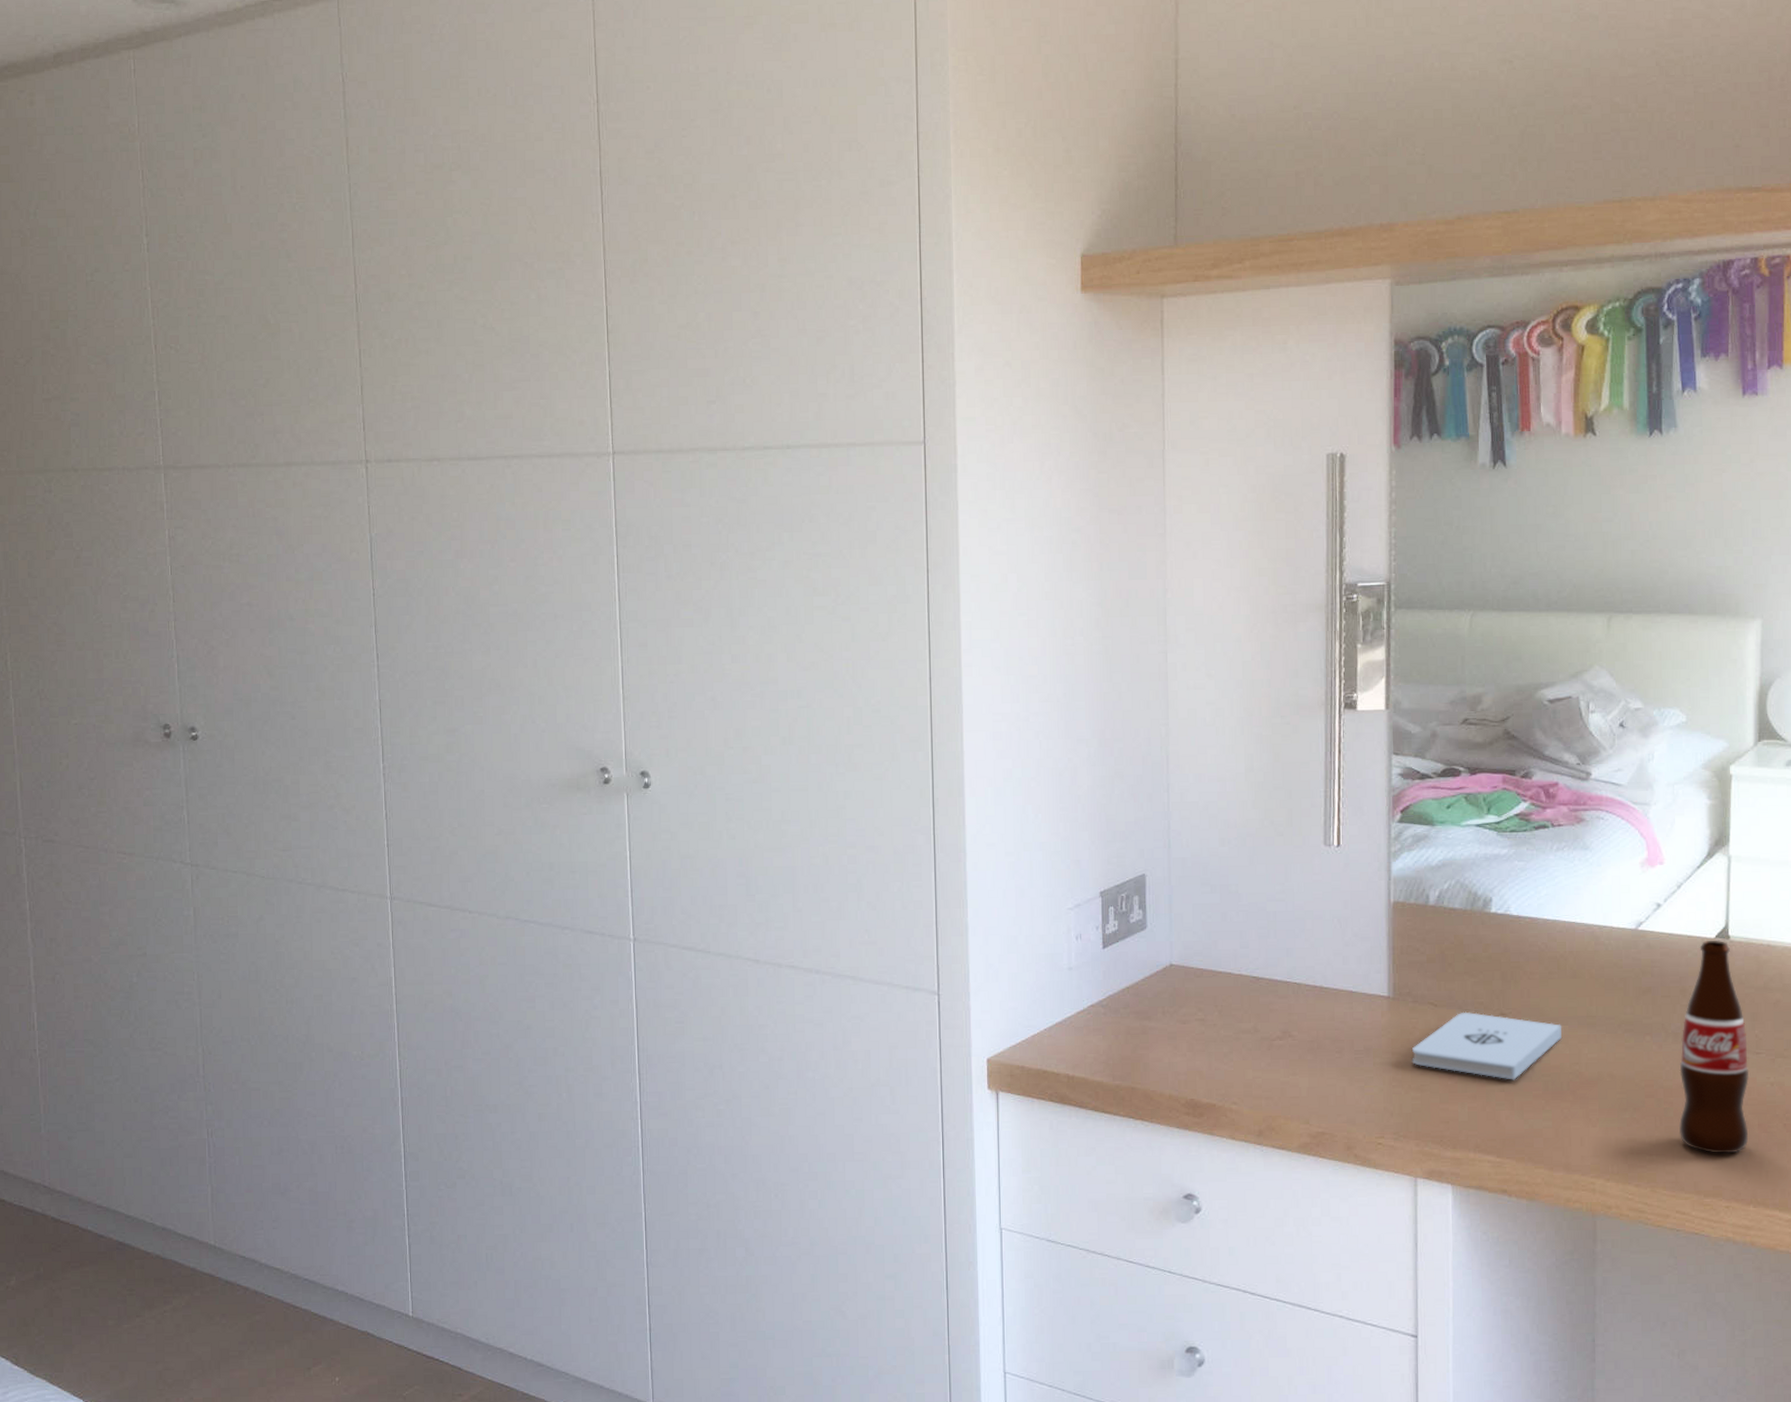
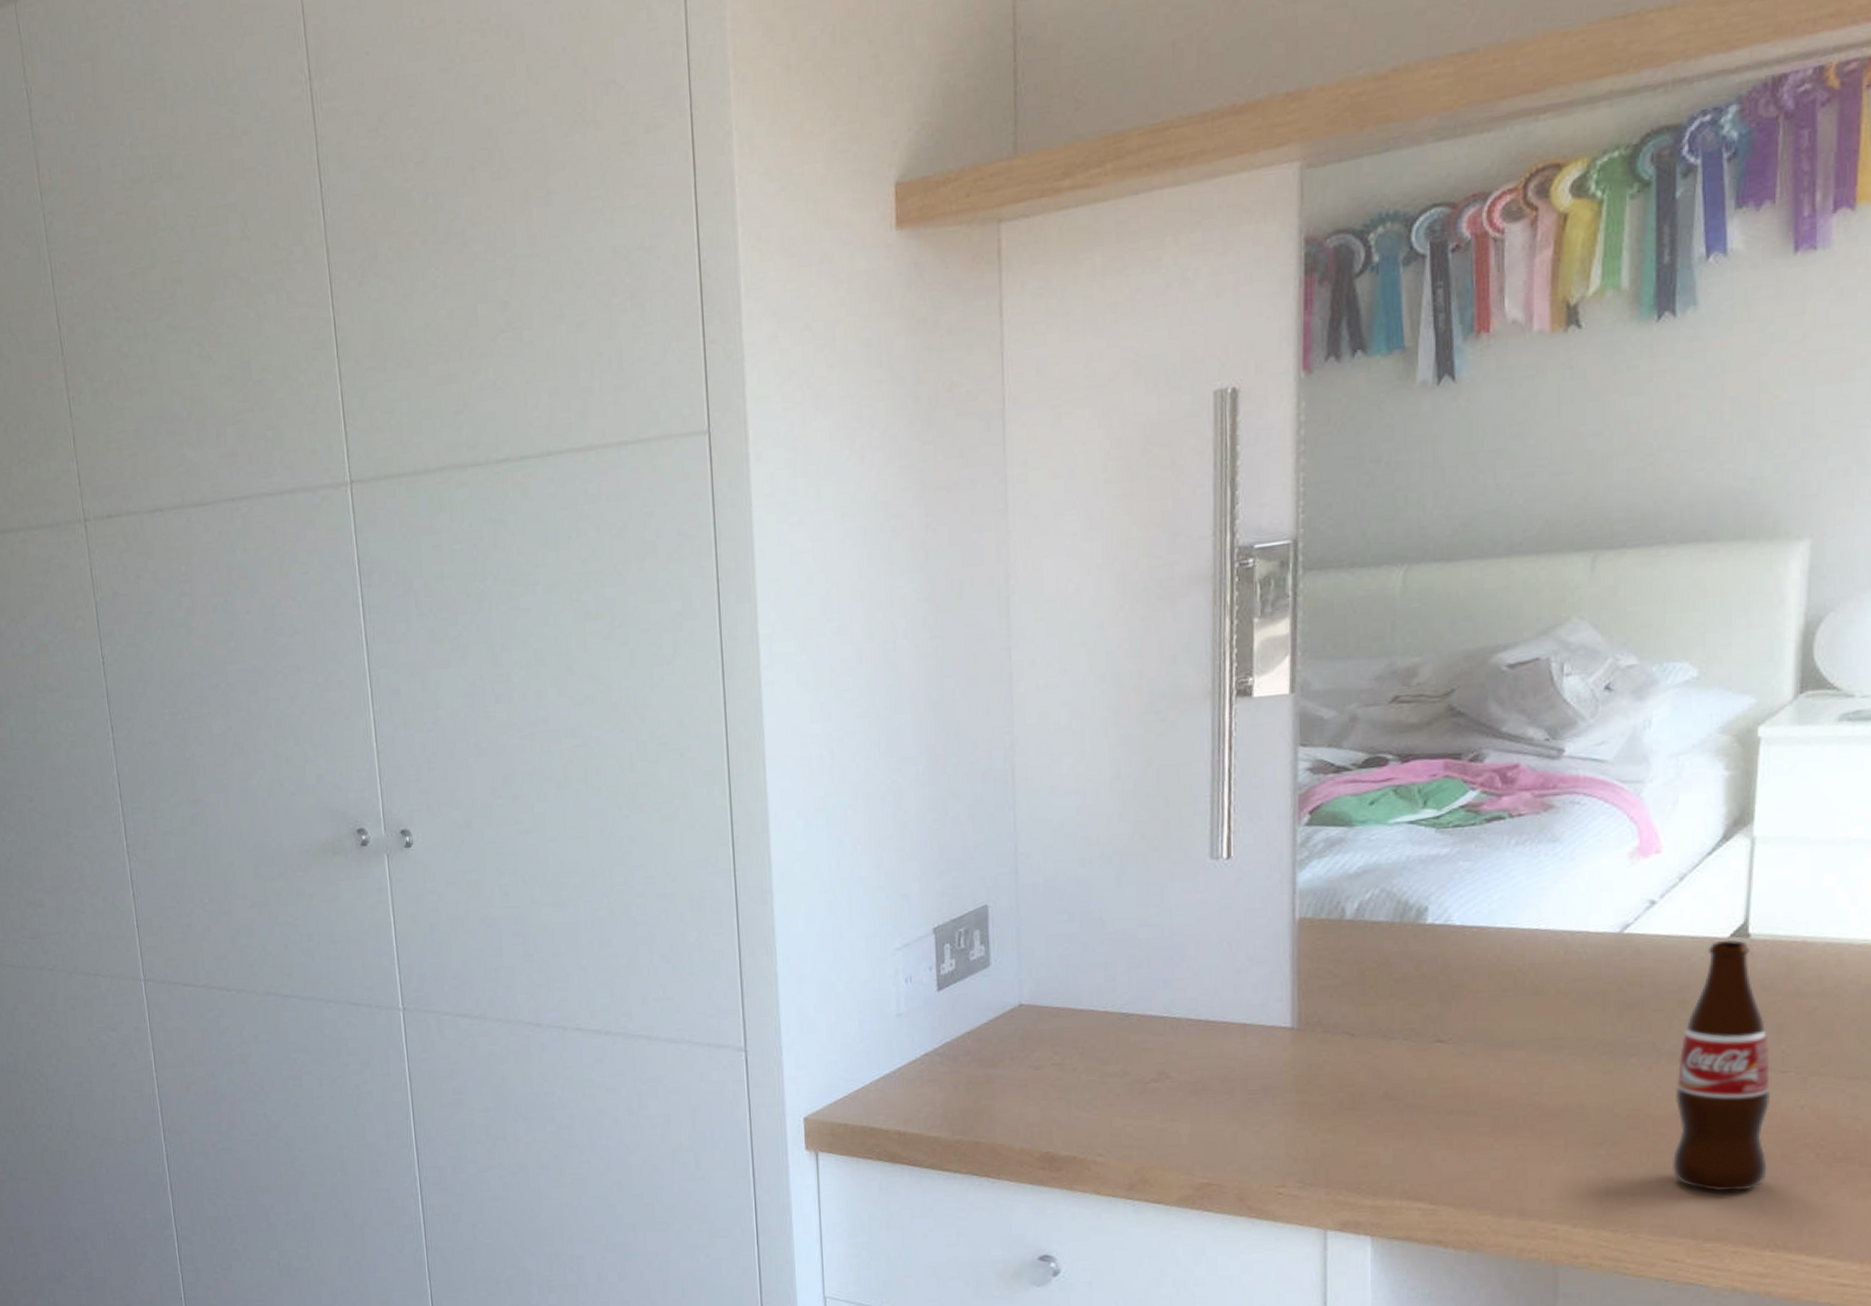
notepad: present [1411,1011,1562,1080] -> none [1321,1040,1517,1116]

